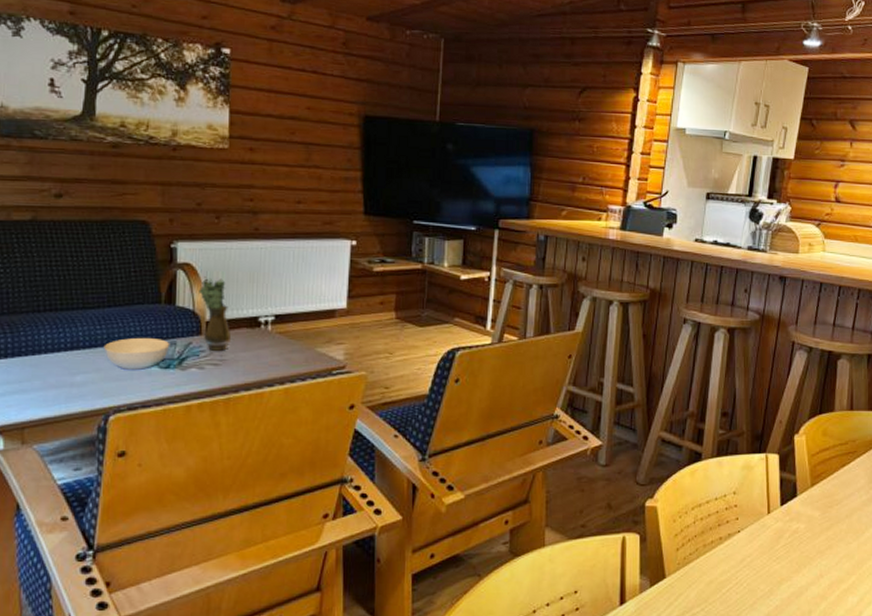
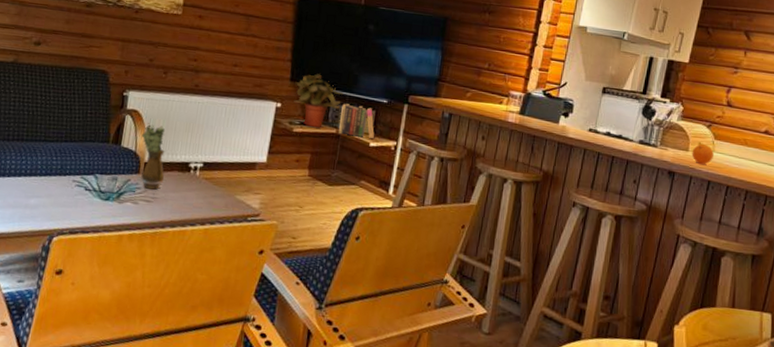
bowl: present [103,337,170,371] -> none [56,170,112,200]
potted plant: none [370,204,426,265] -> present [294,73,344,128]
books: none [425,235,465,272] -> present [339,103,375,139]
fruit: none [802,244,824,266] -> present [691,143,714,164]

